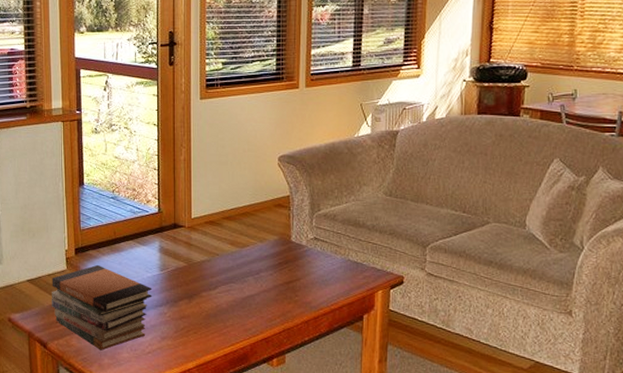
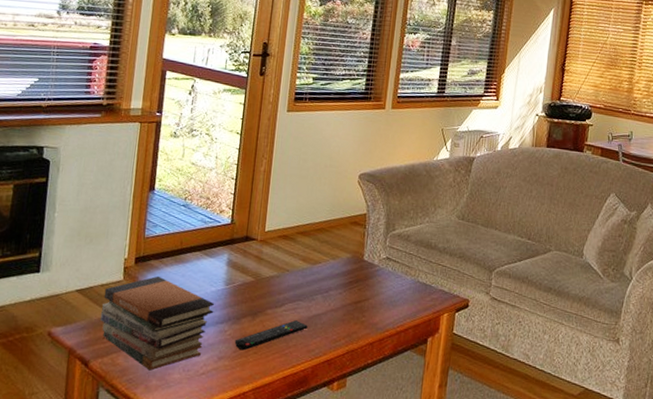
remote control: none [175,301,243,331] -> present [234,320,308,351]

